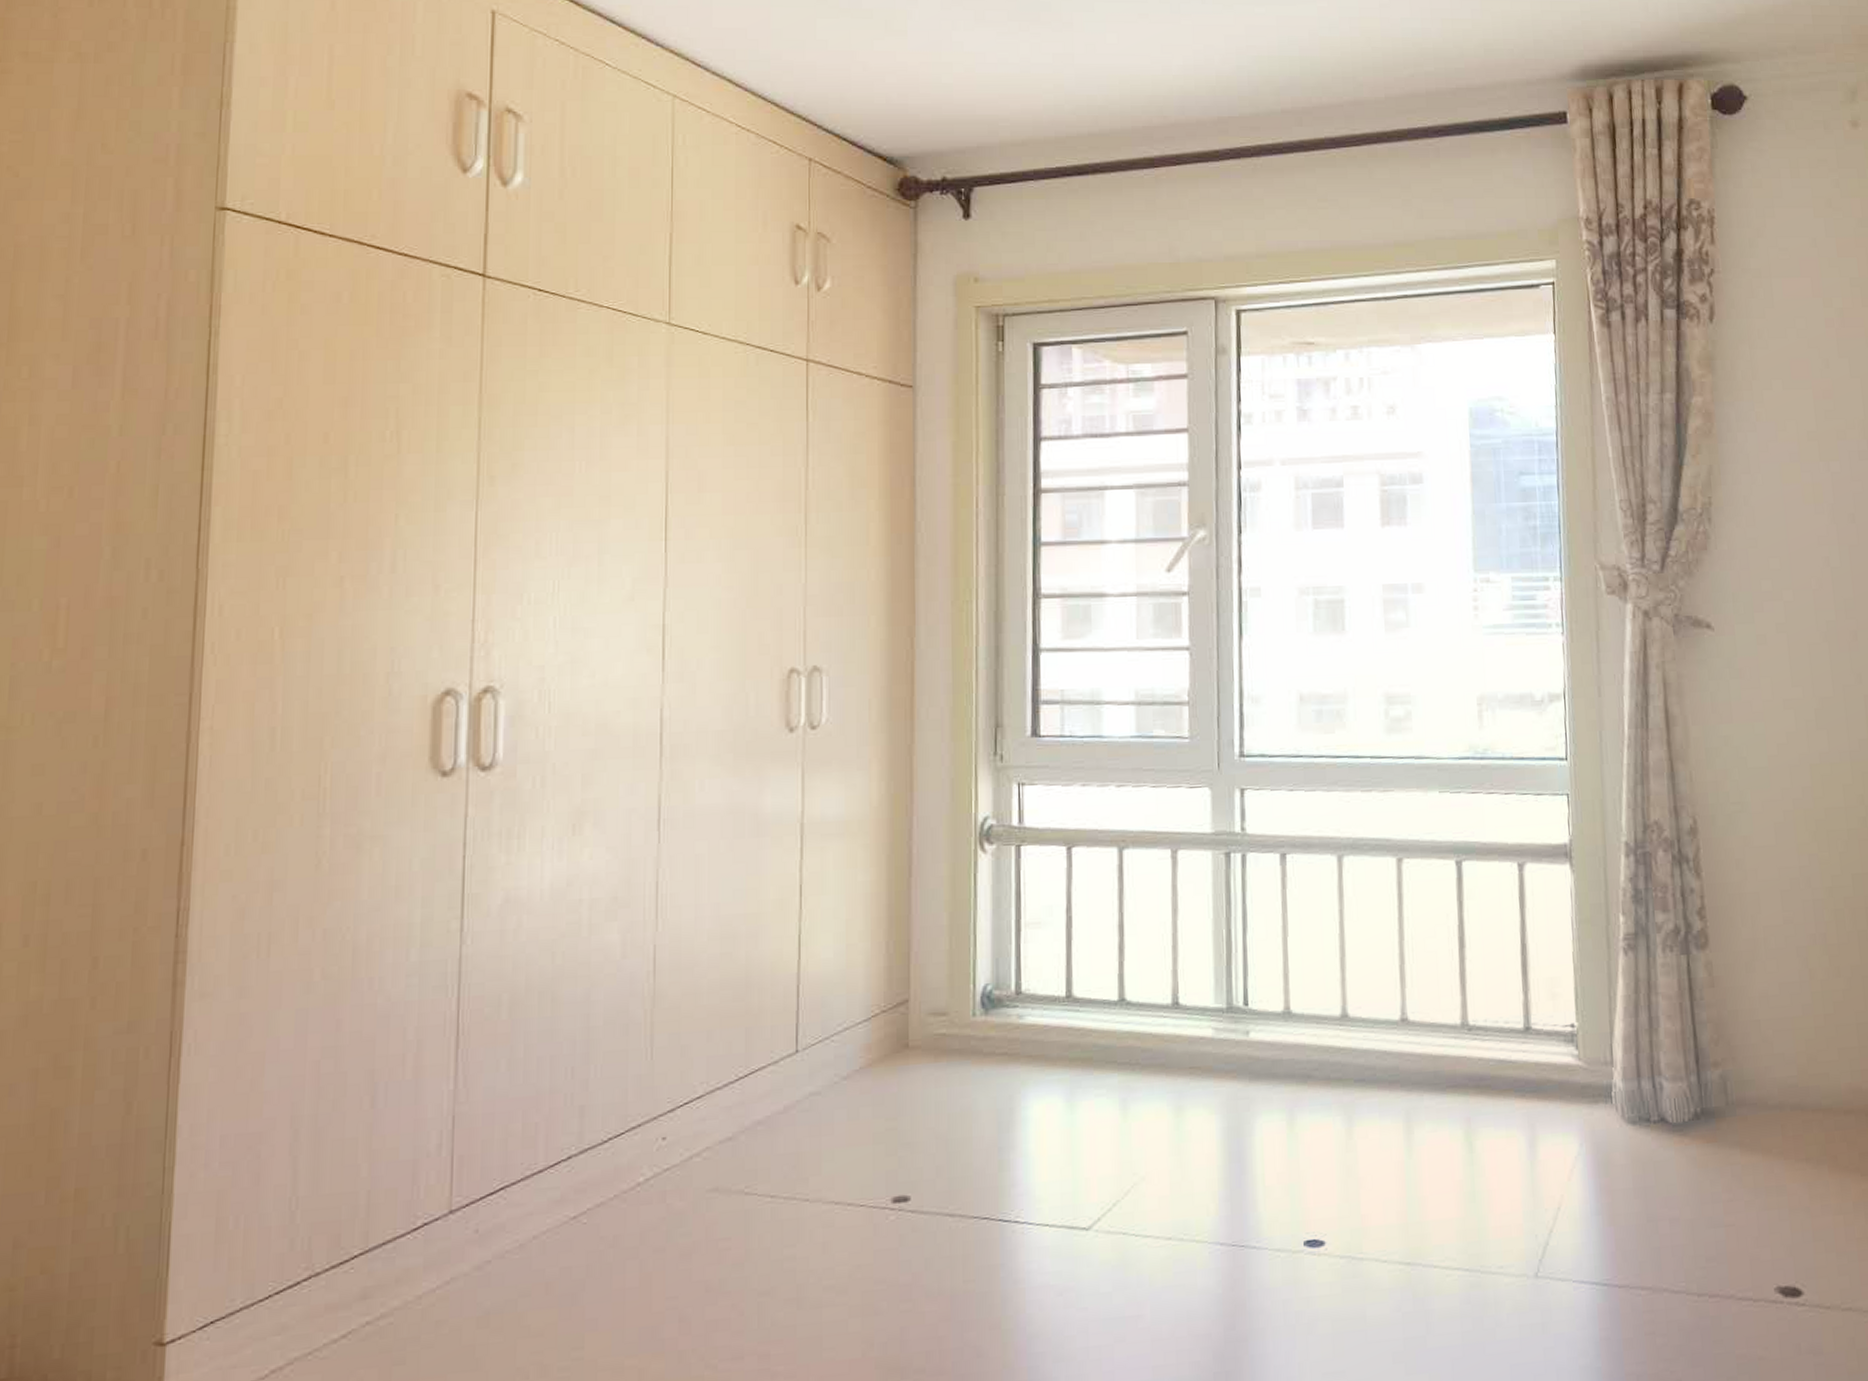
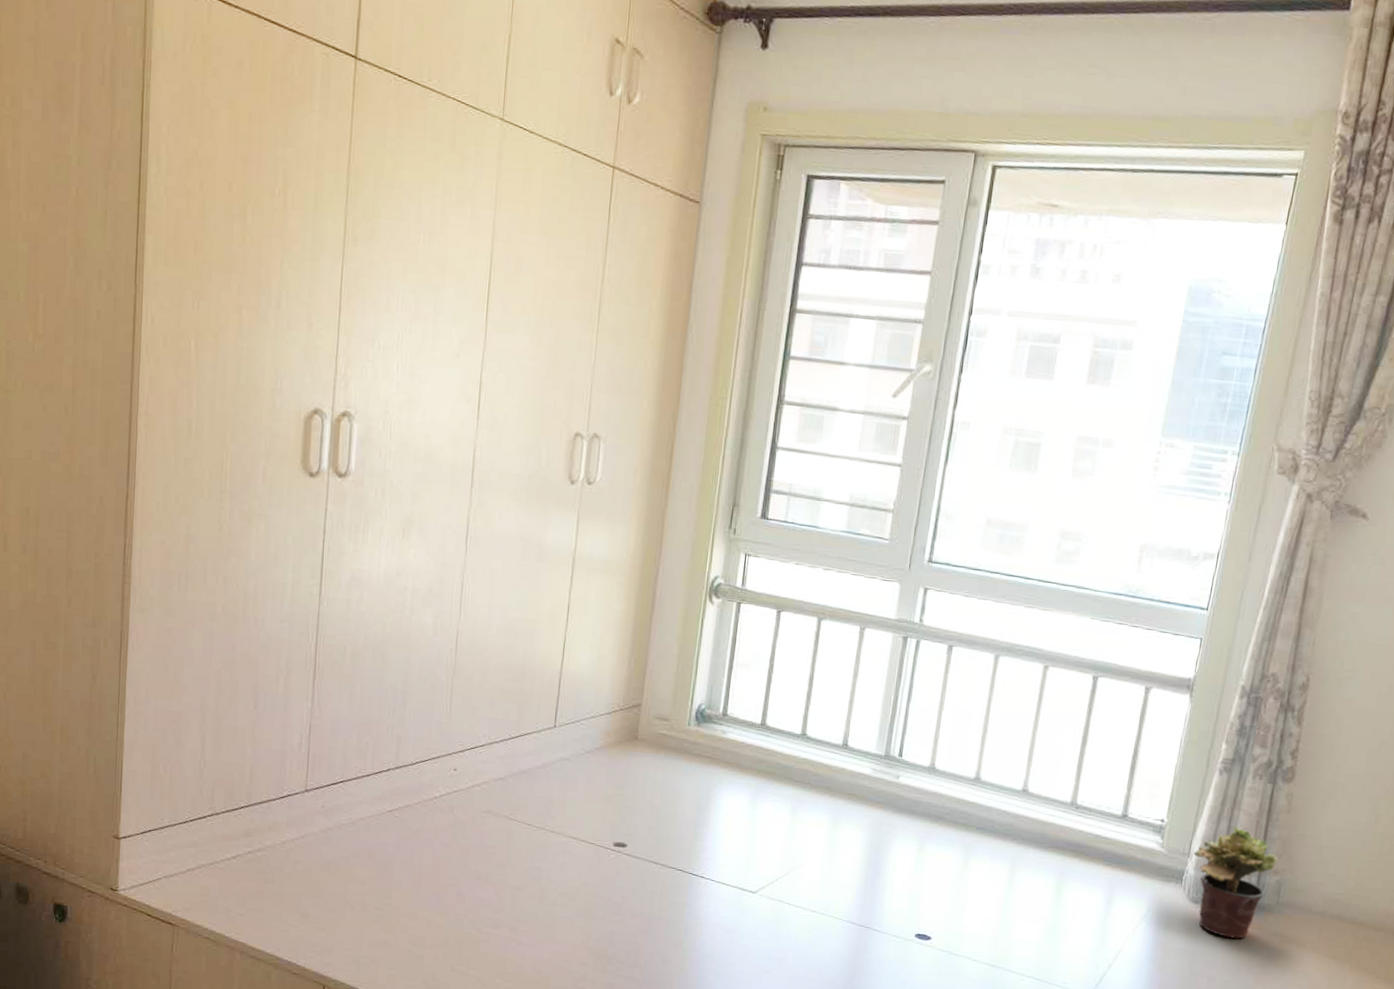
potted plant: none [1617,1016,1715,1162] -> present [1193,826,1278,939]

